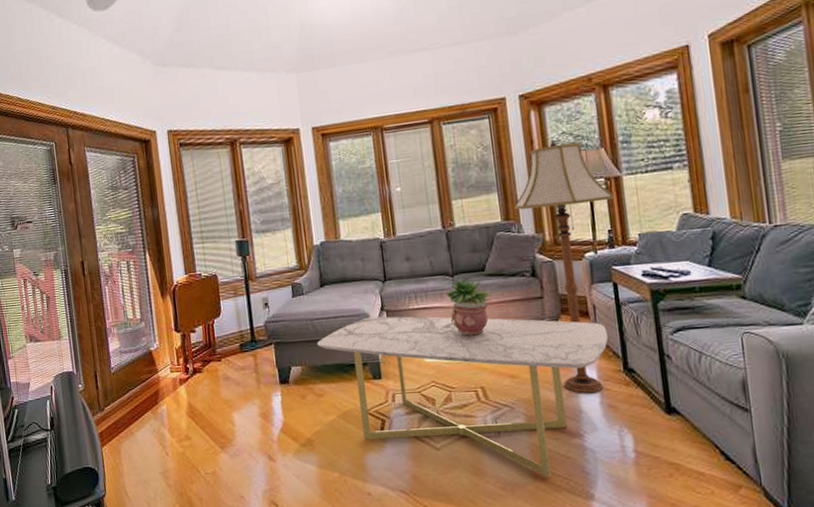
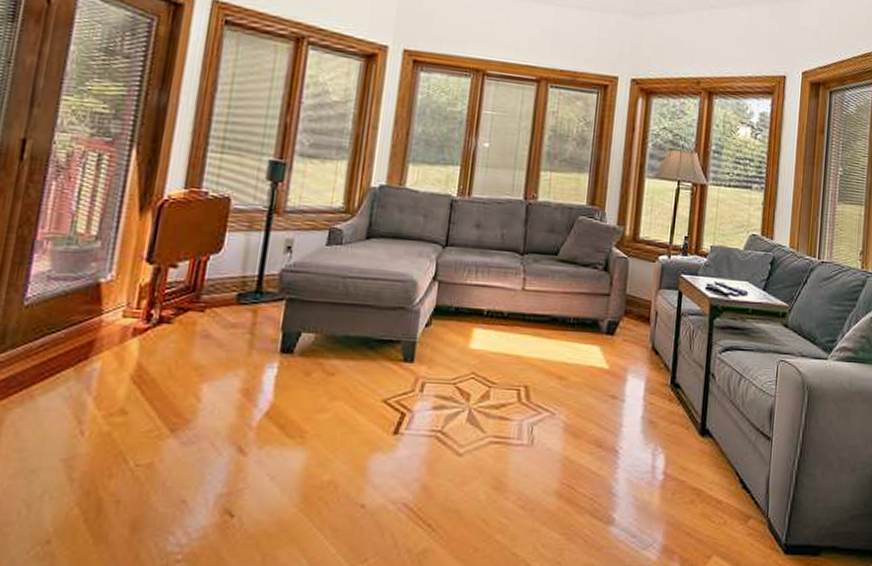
coffee table: present [317,316,608,478] -> none [343,285,663,498]
potted plant: present [445,276,492,336] -> none [508,257,559,326]
floor lamp: present [513,139,615,394] -> none [601,132,697,406]

